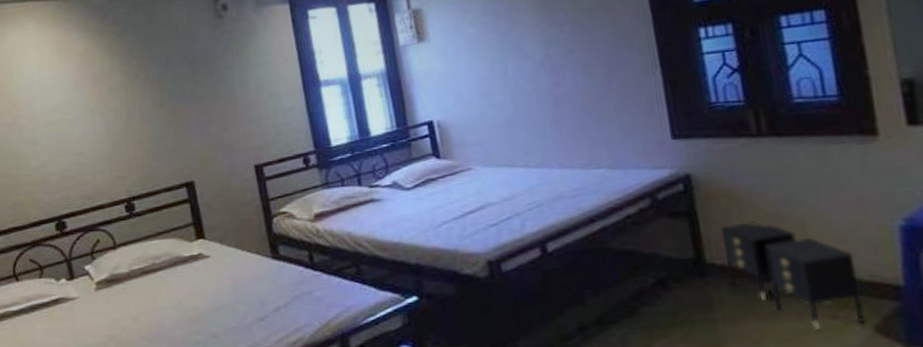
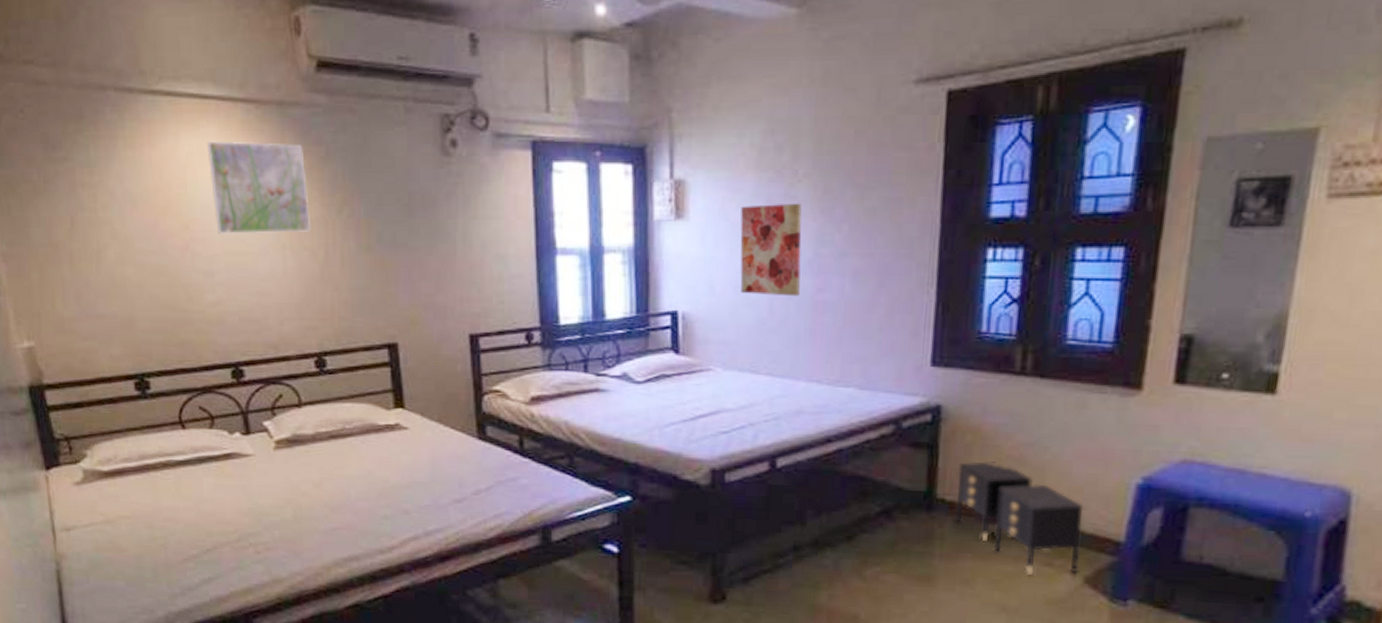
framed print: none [26,27,114,109] -> present [206,140,312,234]
wall art: none [473,13,540,98] -> present [740,203,802,297]

